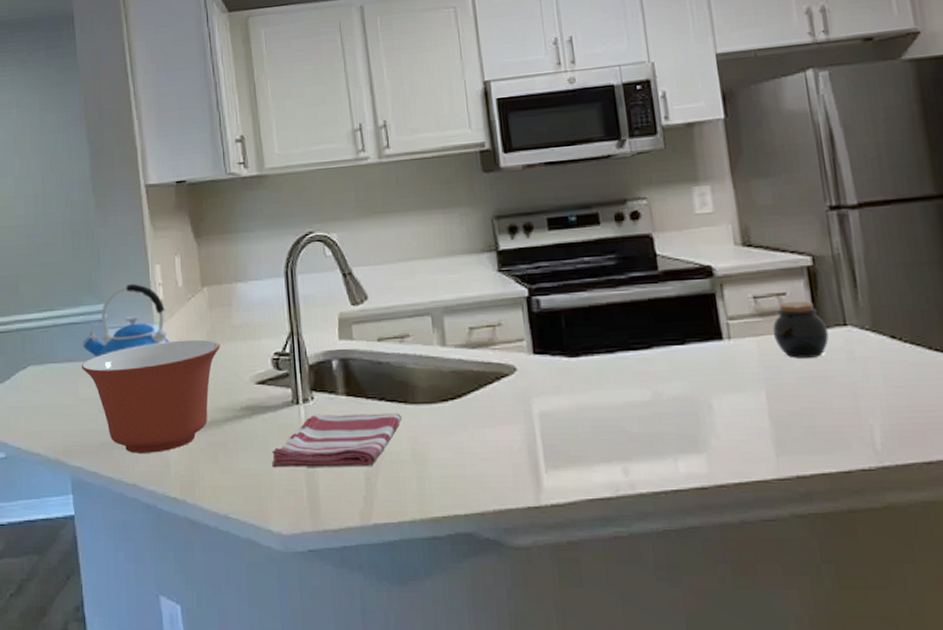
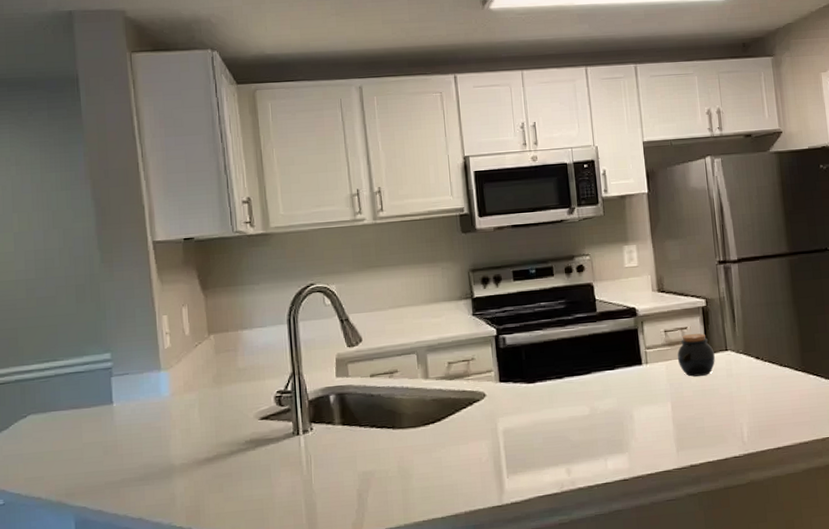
kettle: present [82,283,169,358] -> none [86,333,176,404]
mixing bowl: present [82,339,220,453] -> none [86,382,226,490]
dish towel: present [271,413,403,468] -> none [273,437,391,492]

